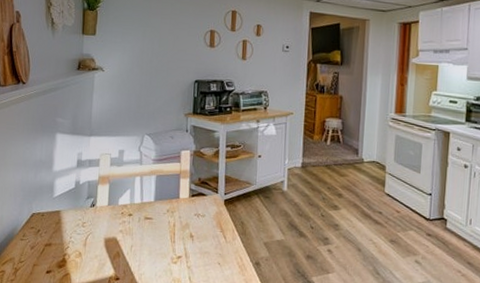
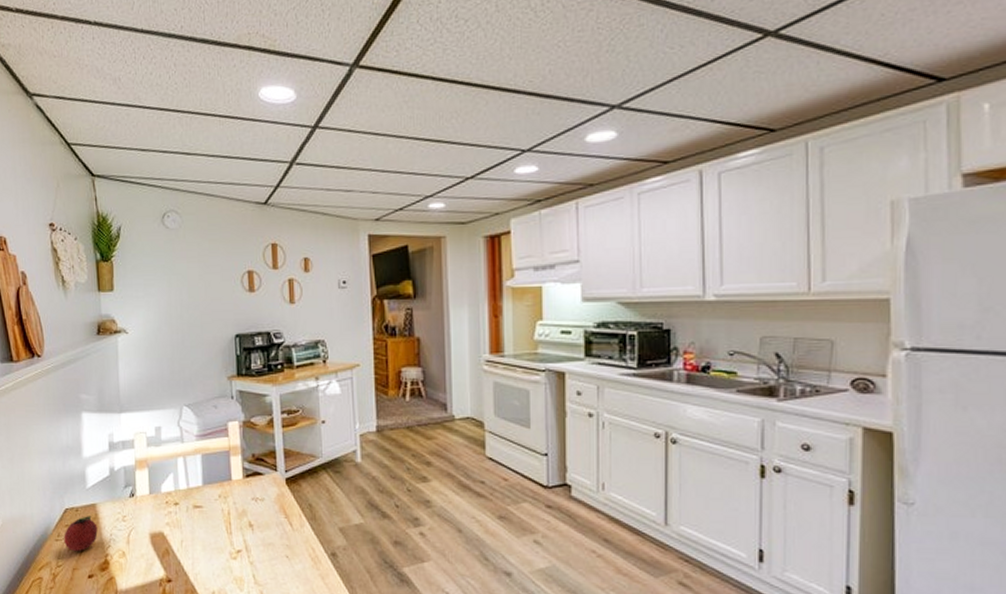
fruit: none [28,220,59,251] -> present [64,516,98,552]

